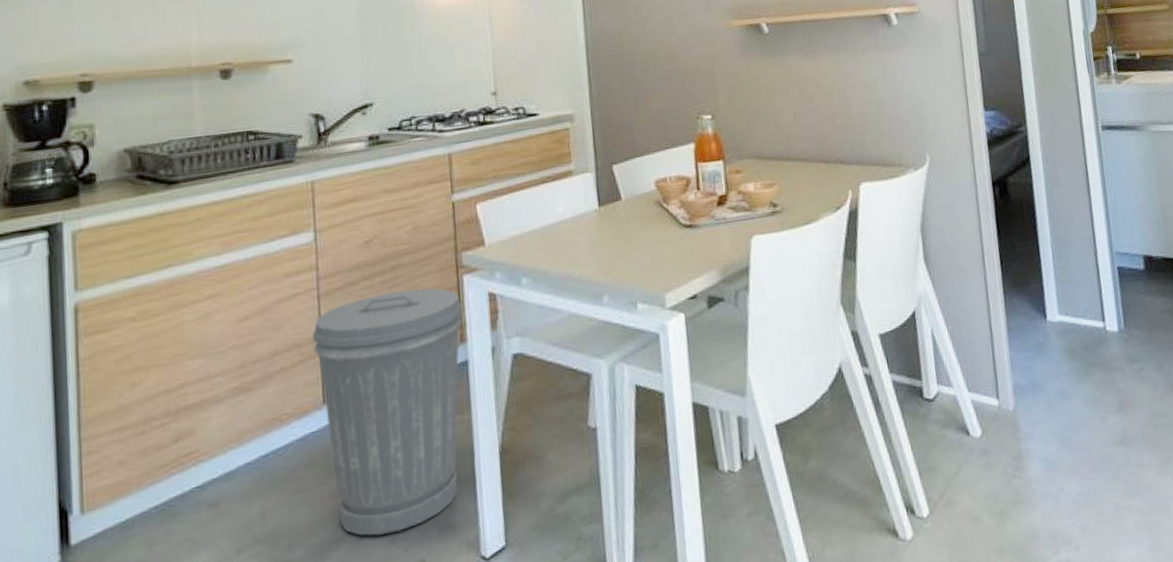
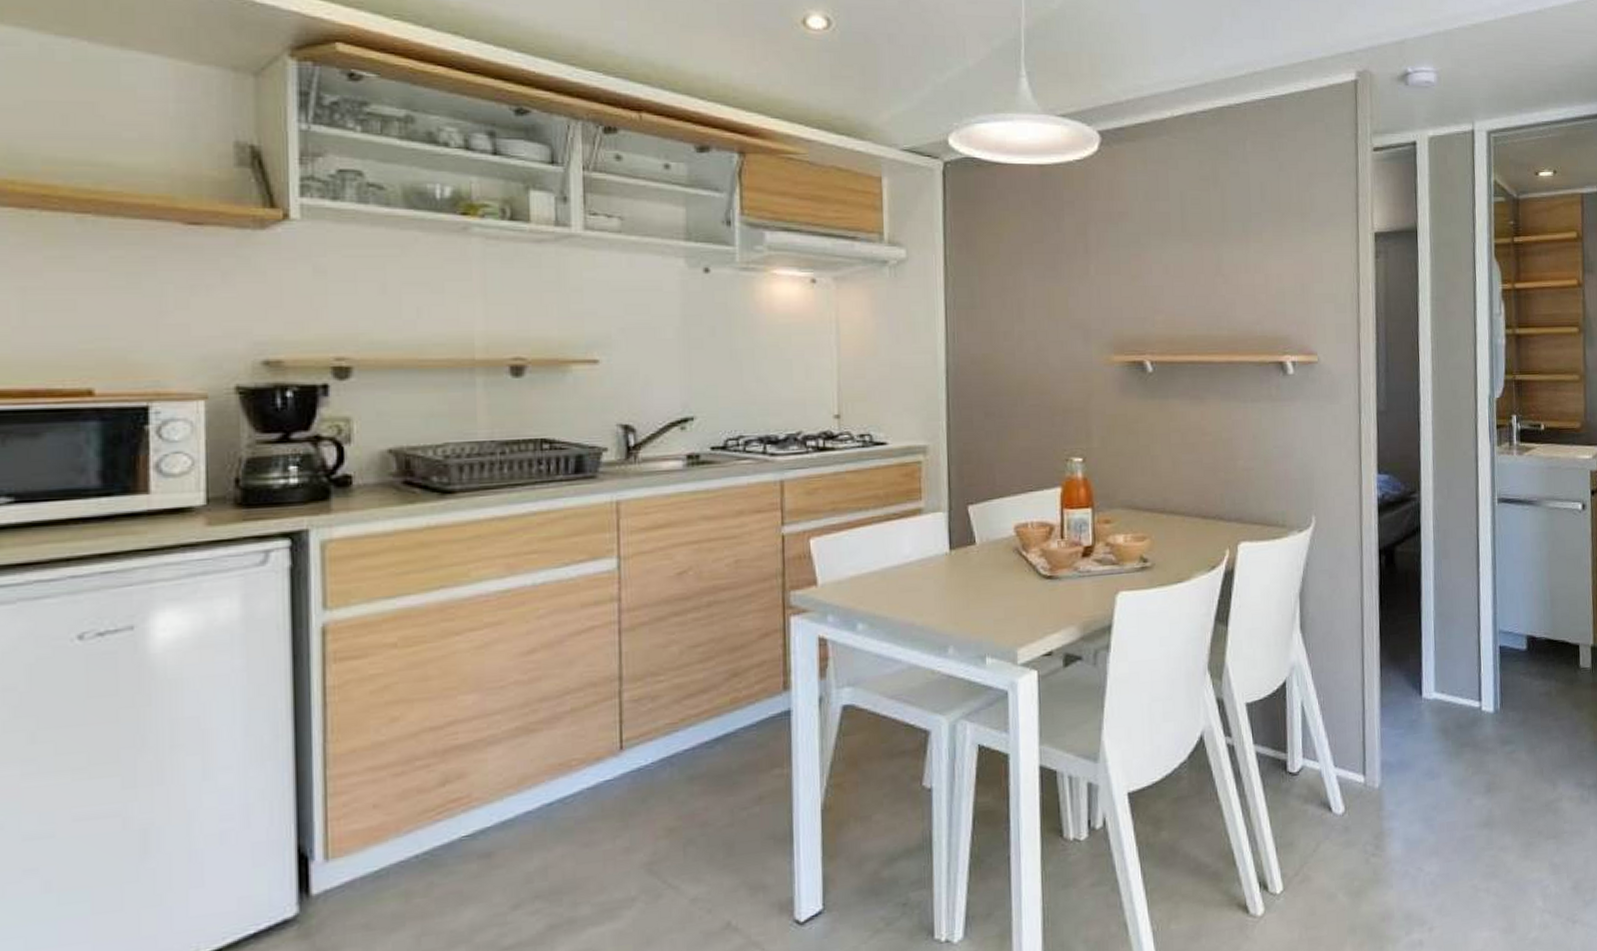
trash can: present [312,288,463,536] -> none [610,628,787,895]

